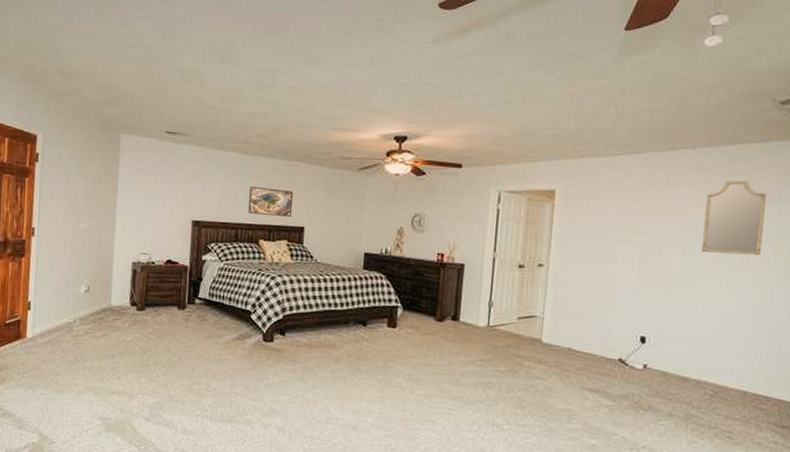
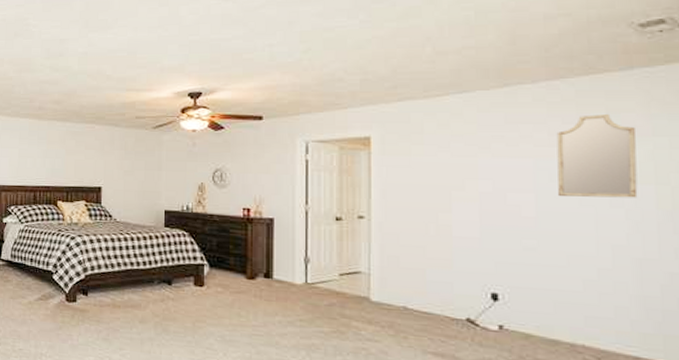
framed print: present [248,187,294,217] -> none [45,150,89,178]

